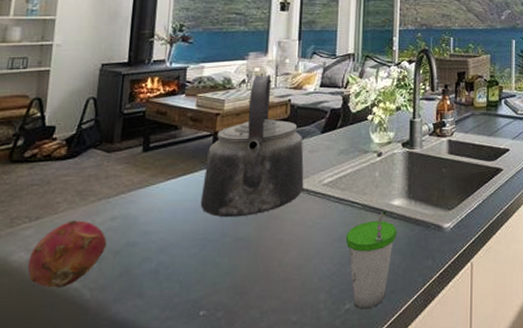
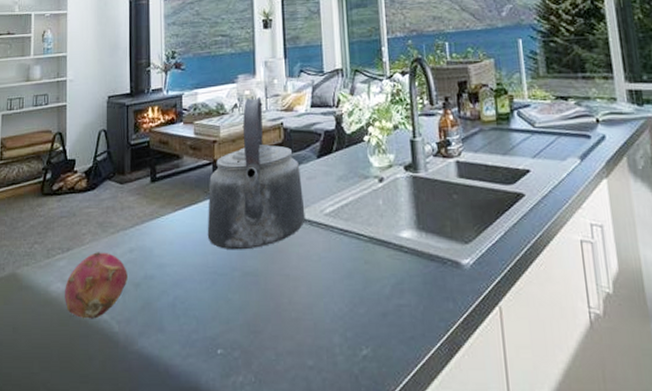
cup: present [345,211,398,310] -> none [354,244,410,357]

